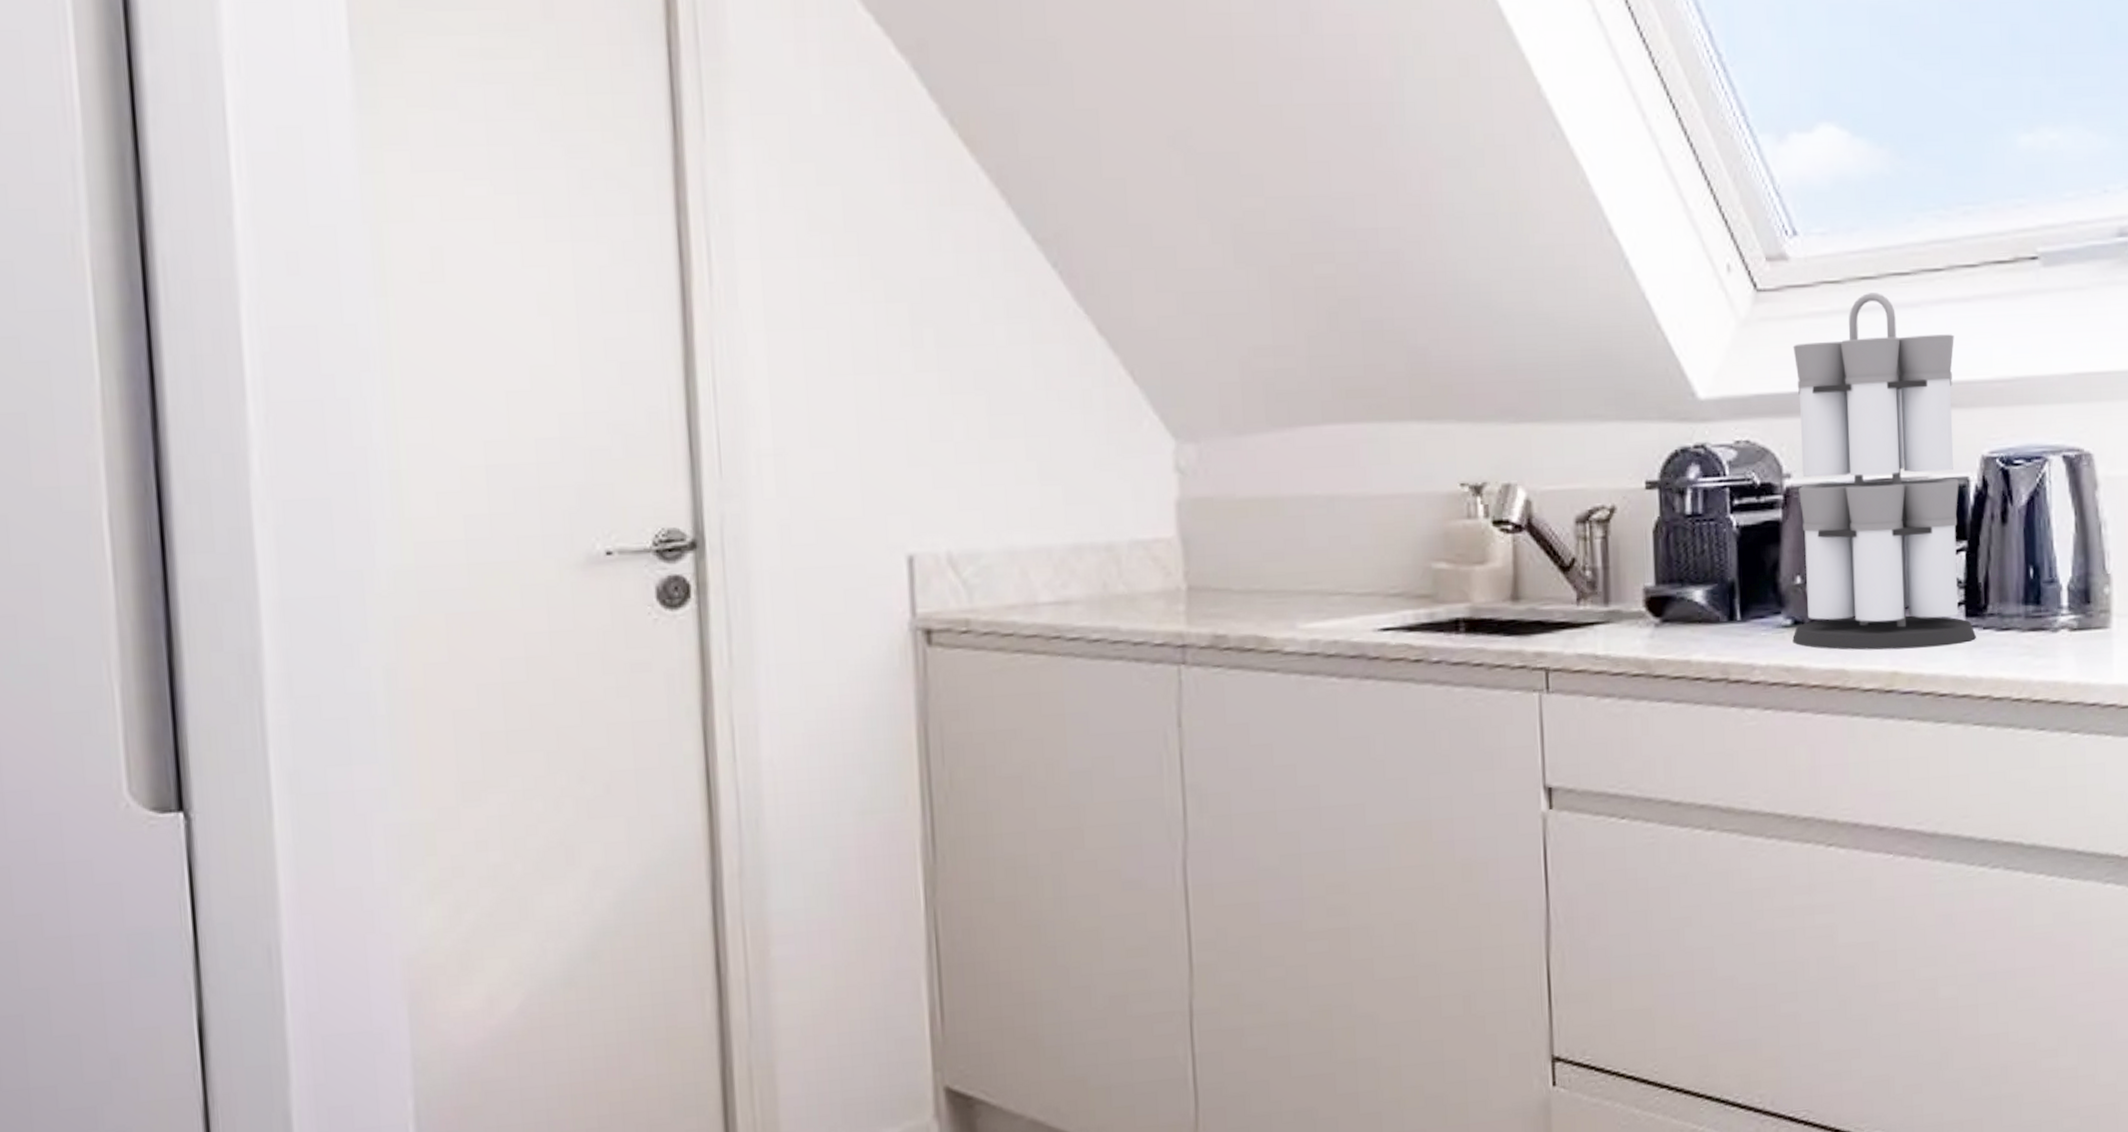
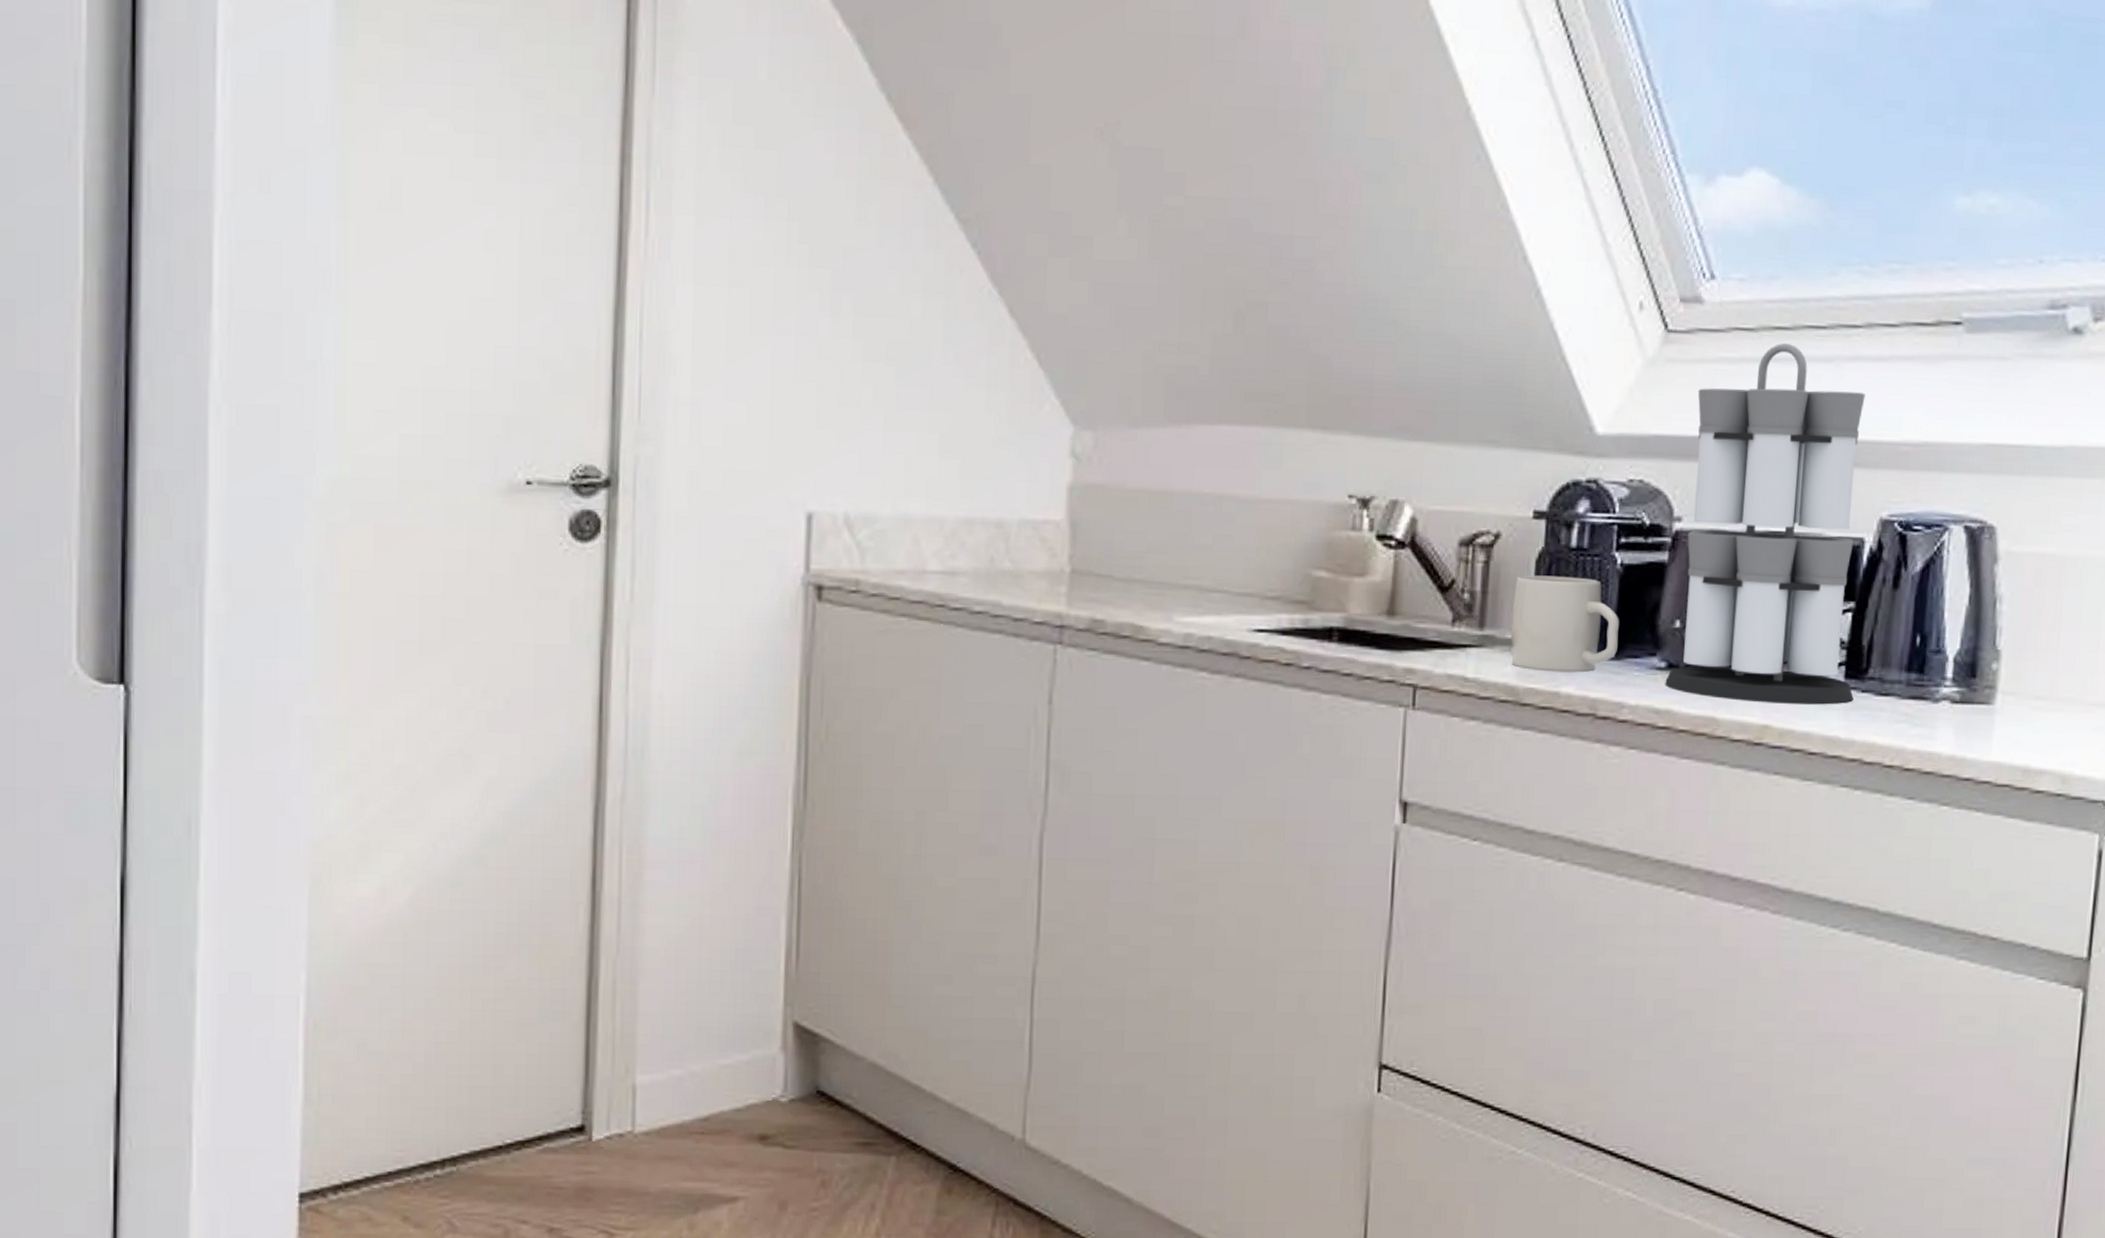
mug: none [1634,543,1744,641] -> present [1510,575,1620,673]

